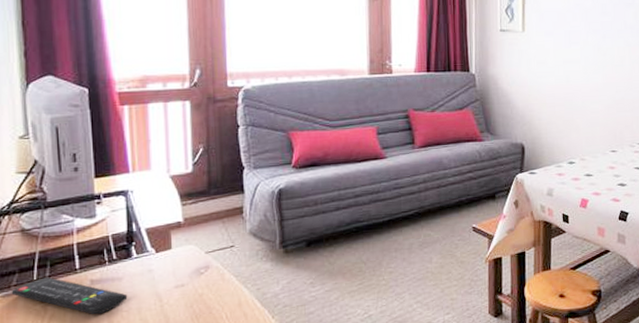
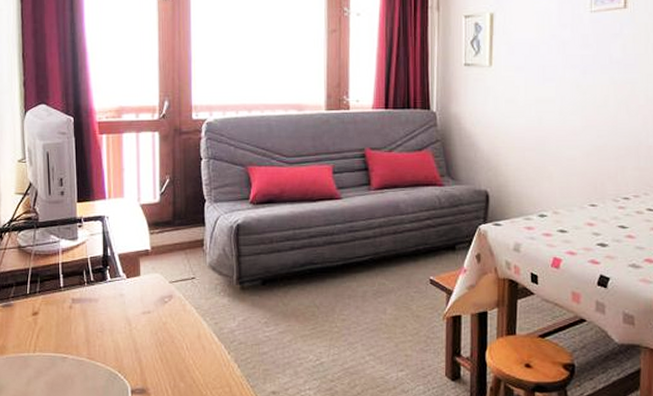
remote control: present [11,277,128,315] -> none [9,292,102,332]

